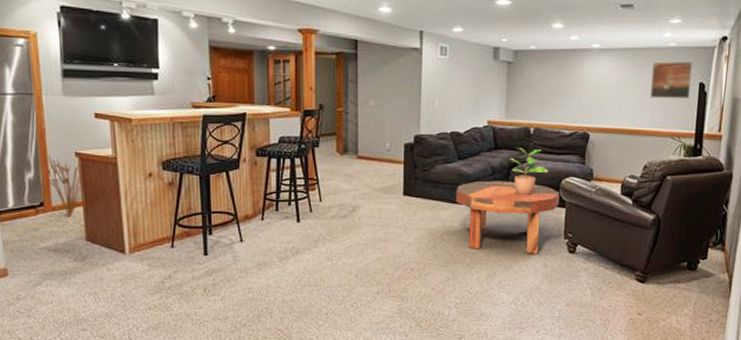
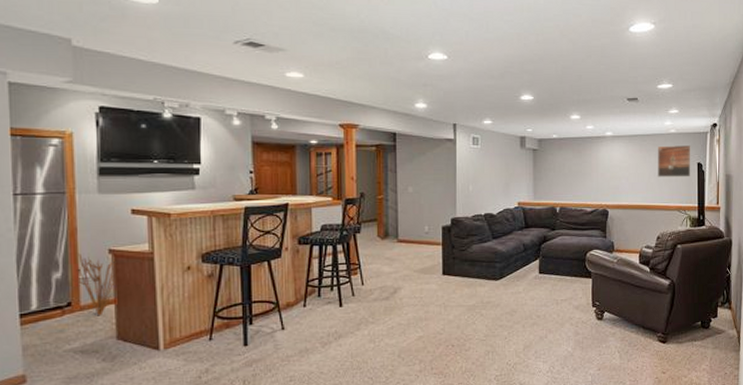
coffee table: present [455,181,560,254] -> none [491,256,587,323]
potted plant: present [506,146,549,196] -> none [537,224,575,269]

